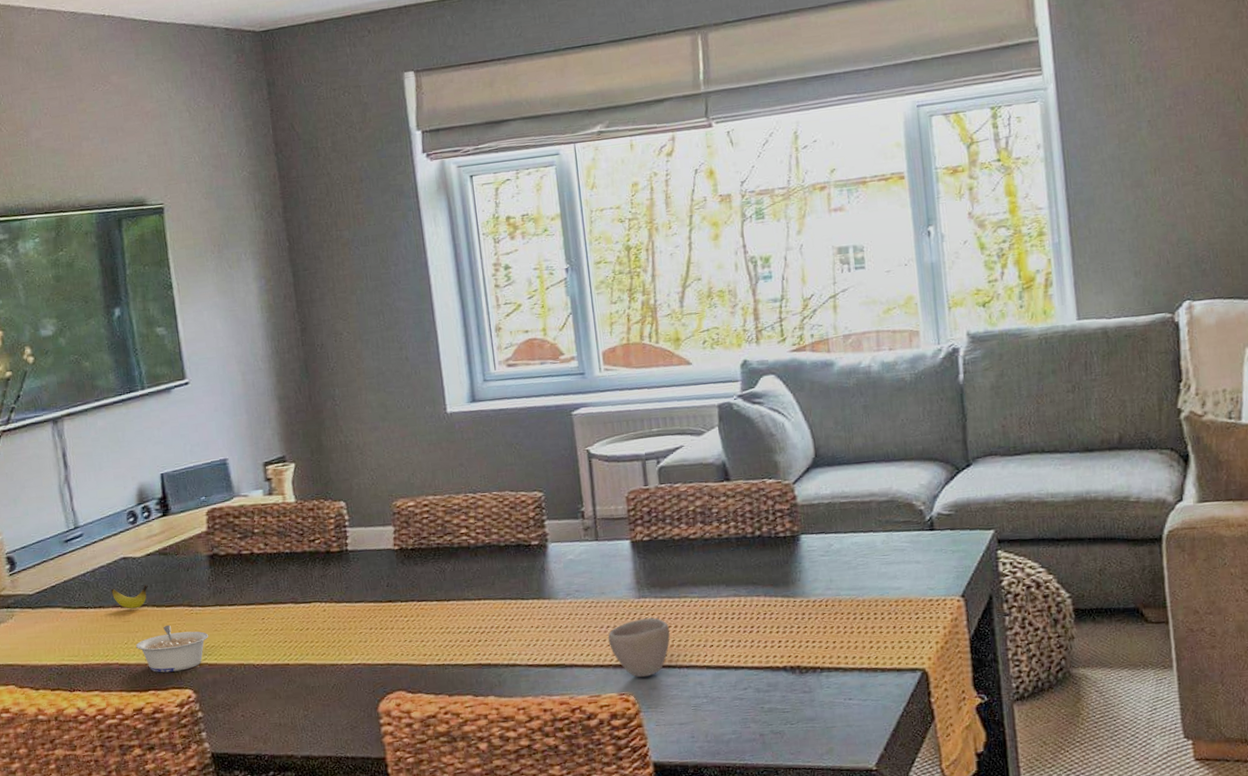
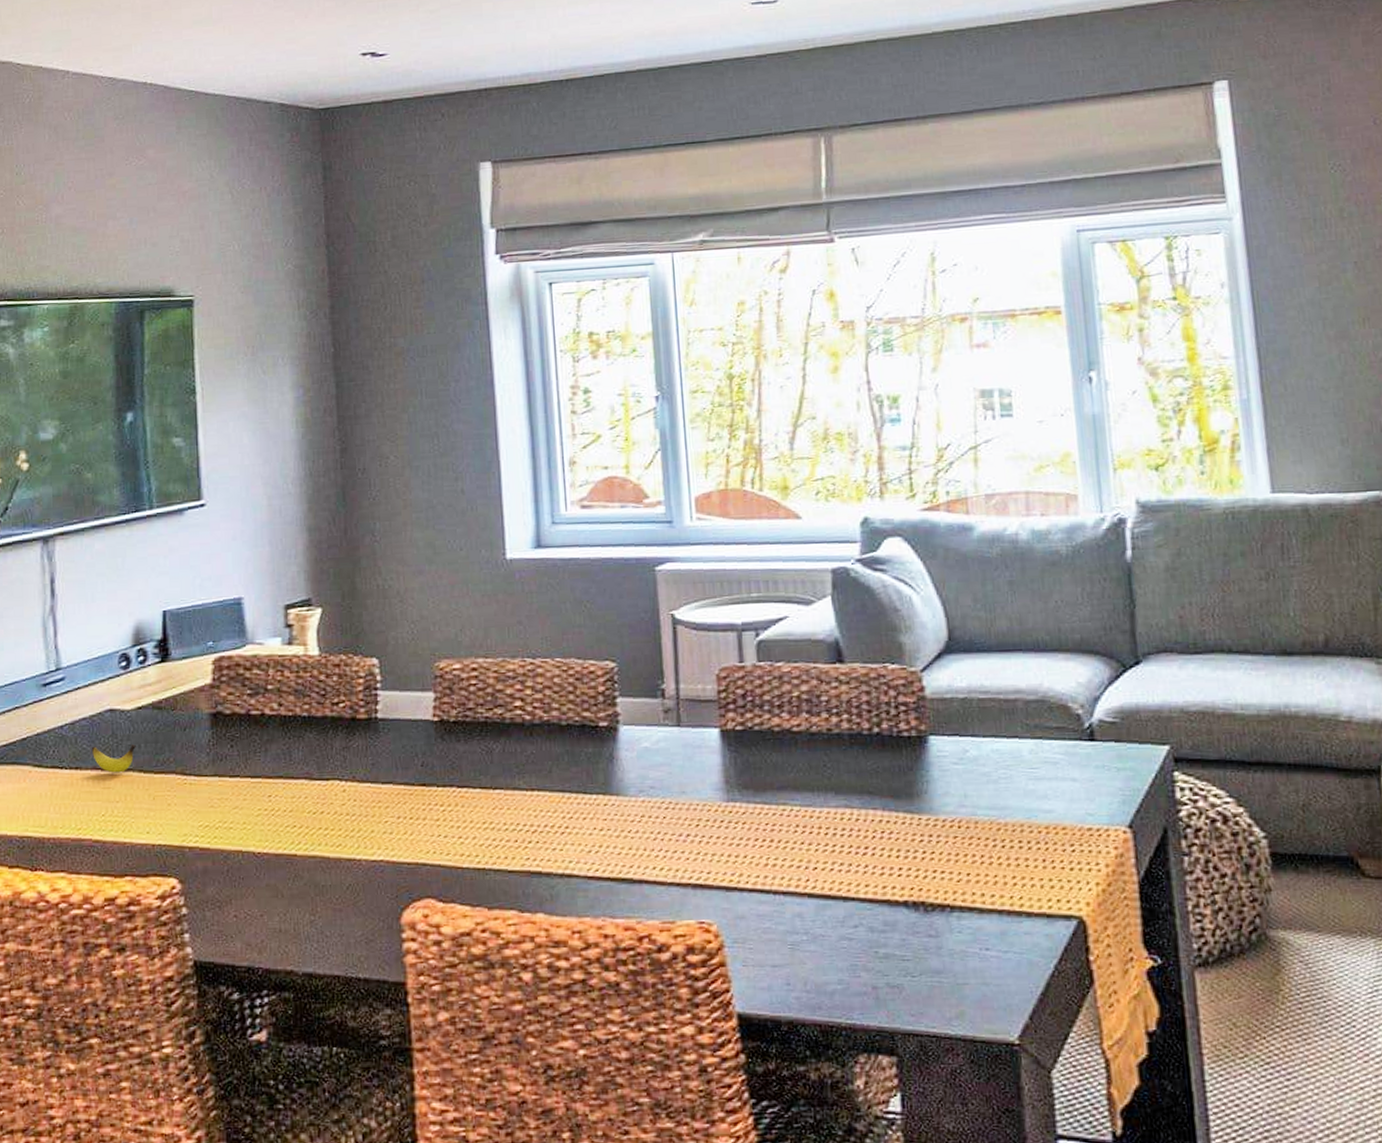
legume: present [135,624,209,673] -> none [114,795,203,855]
cup: present [608,617,670,678] -> none [687,827,765,903]

